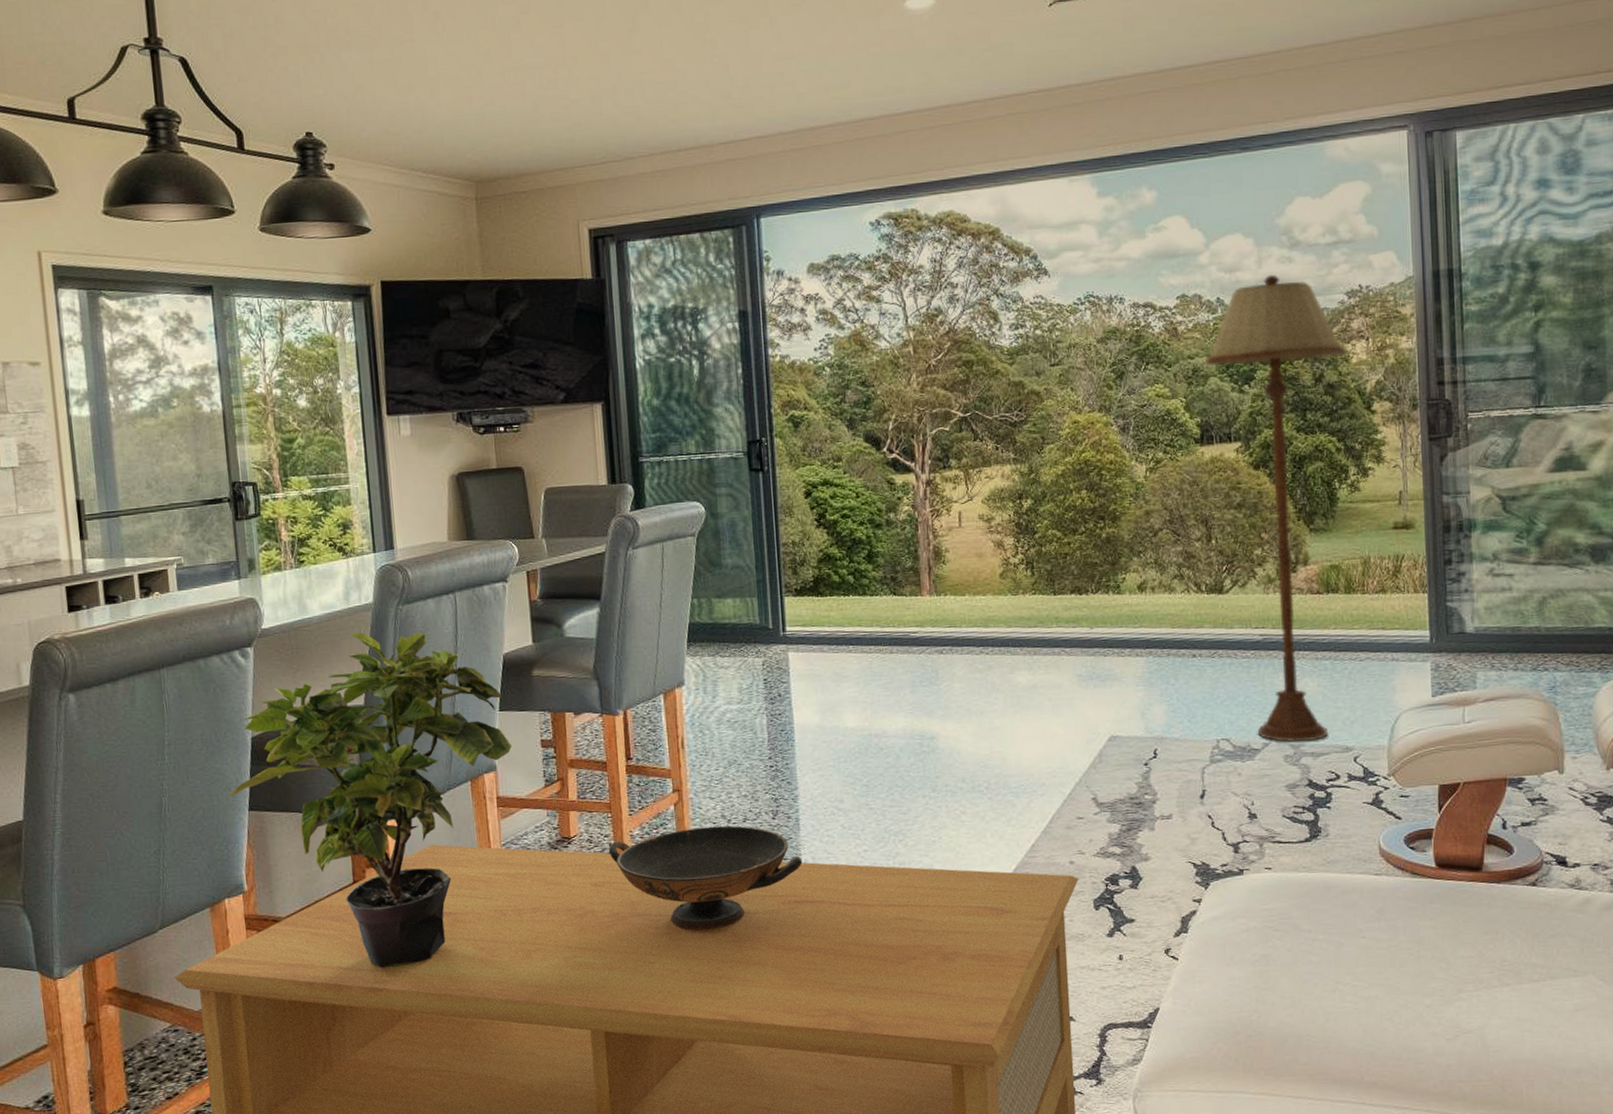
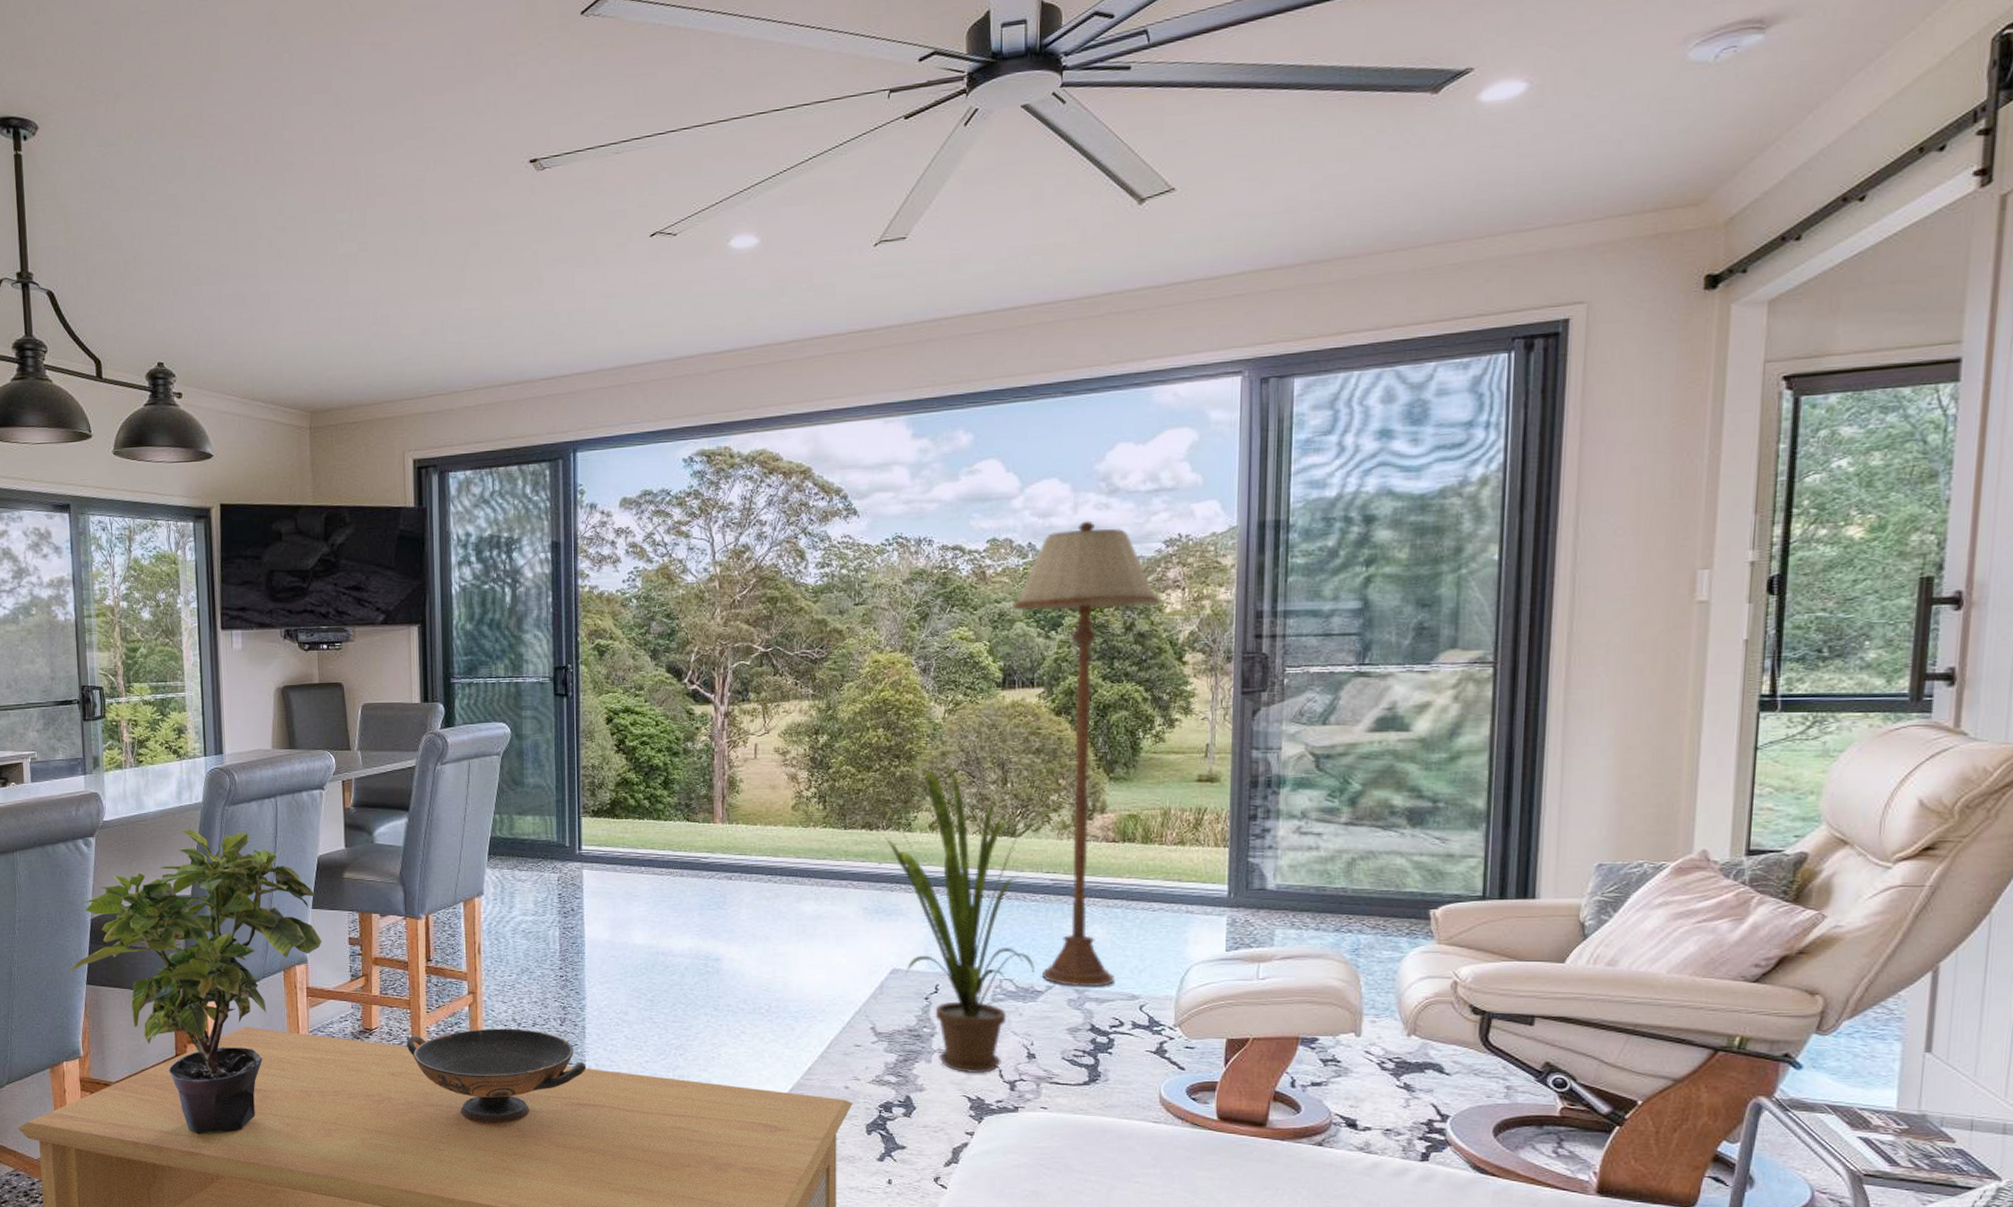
house plant: none [1085,517,1266,838] -> present [878,758,1062,1073]

